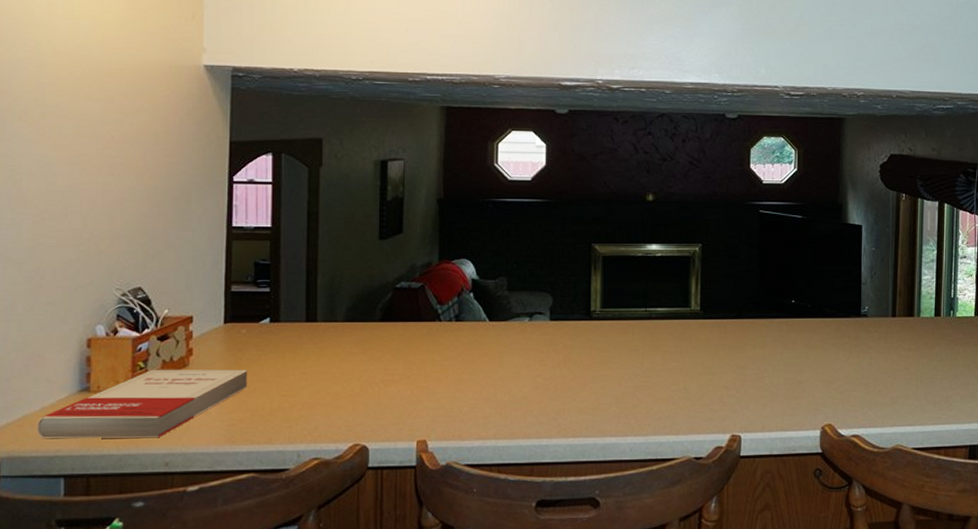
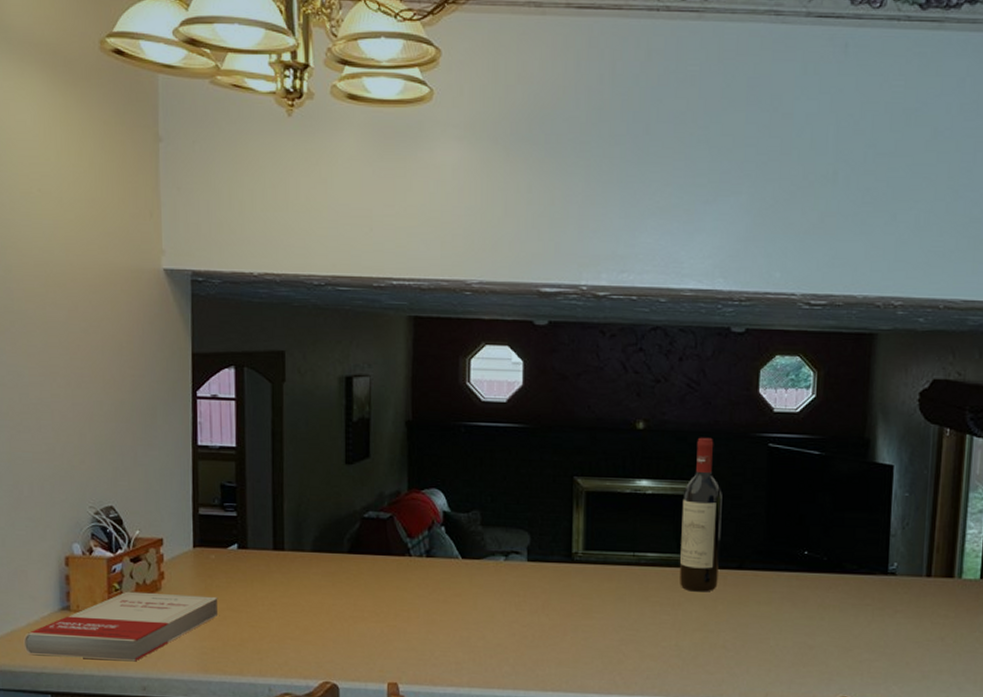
wine bottle: none [686,206,722,340] -> present [680,437,722,592]

